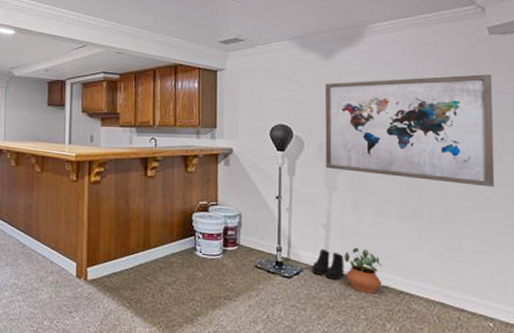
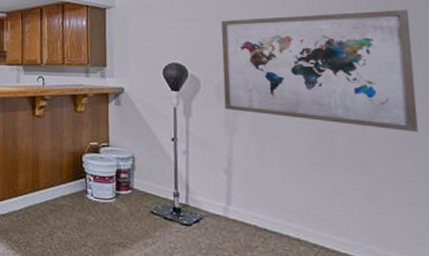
boots: present [312,248,345,281] -> none [213,195,250,230]
potted plant: present [344,247,382,294] -> none [248,195,292,246]

